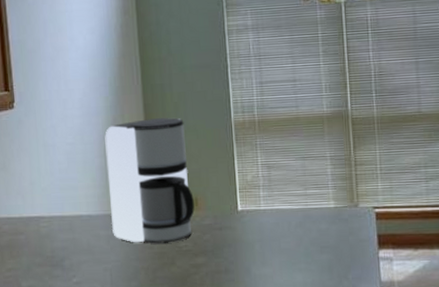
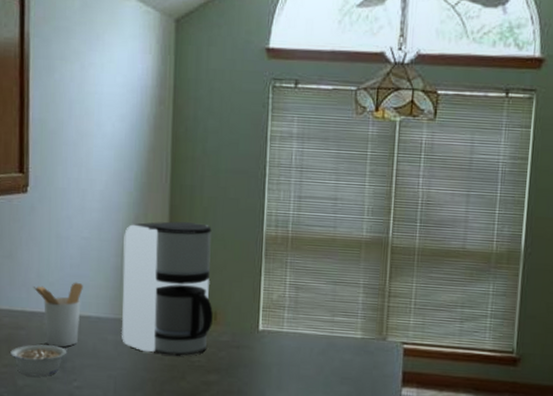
legume: none [13,246,65,277] -> present [10,344,67,377]
utensil holder: none [27,185,73,247] -> present [33,282,83,347]

